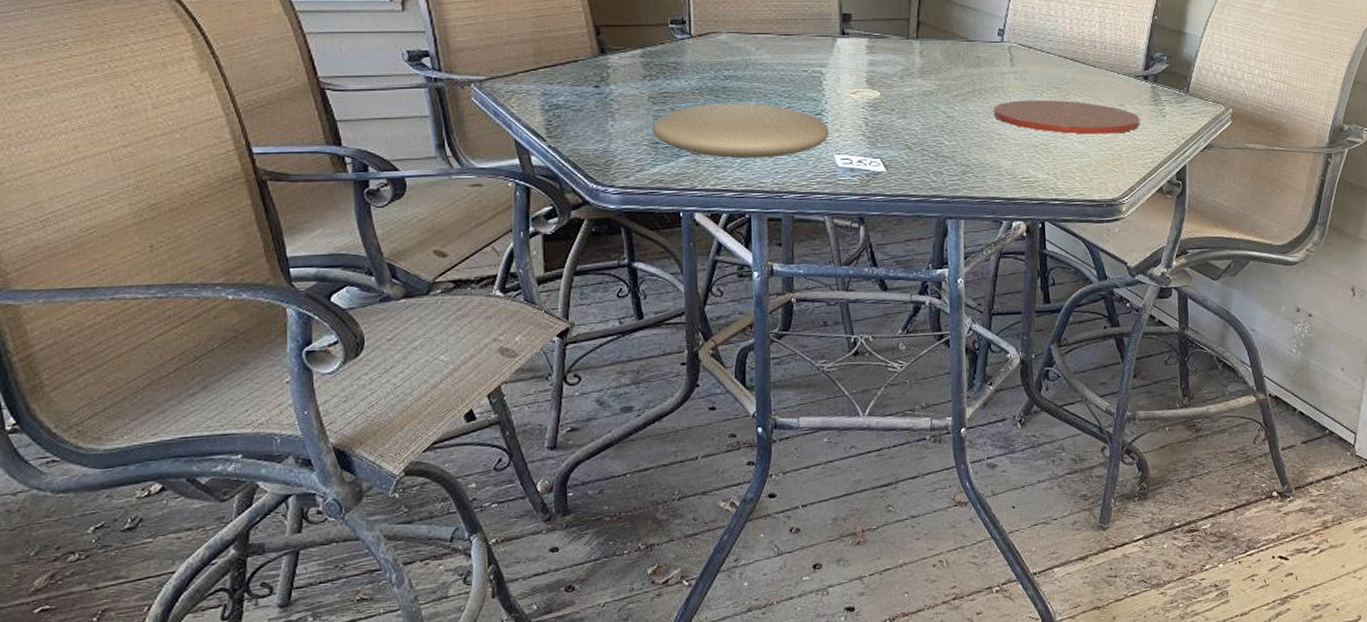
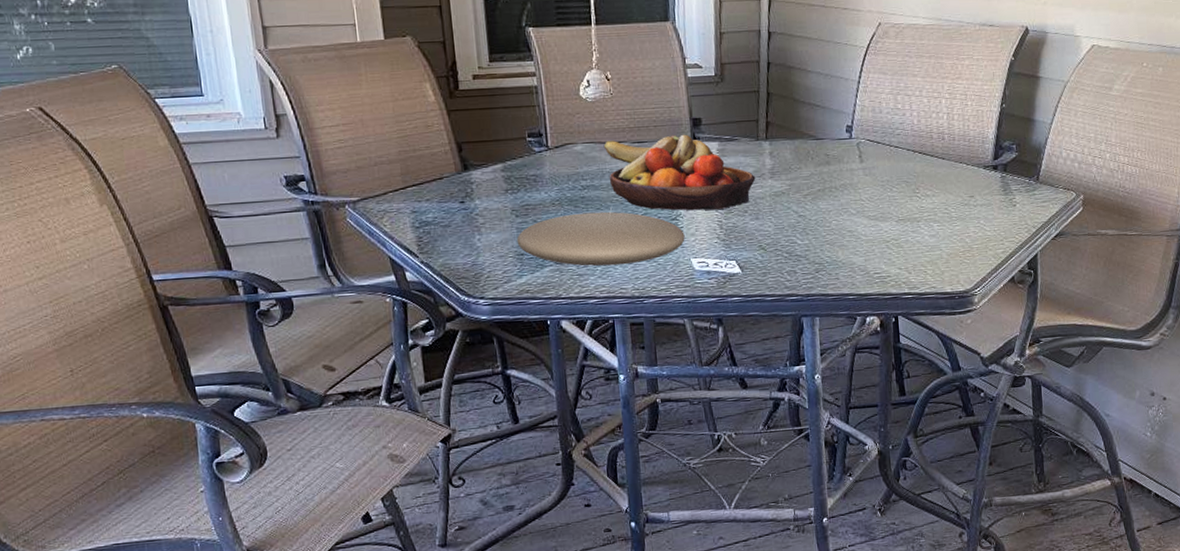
fruit bowl: none [749,29,904,106] -> present [603,134,756,211]
plate: present [994,100,1140,135] -> none [845,194,991,228]

